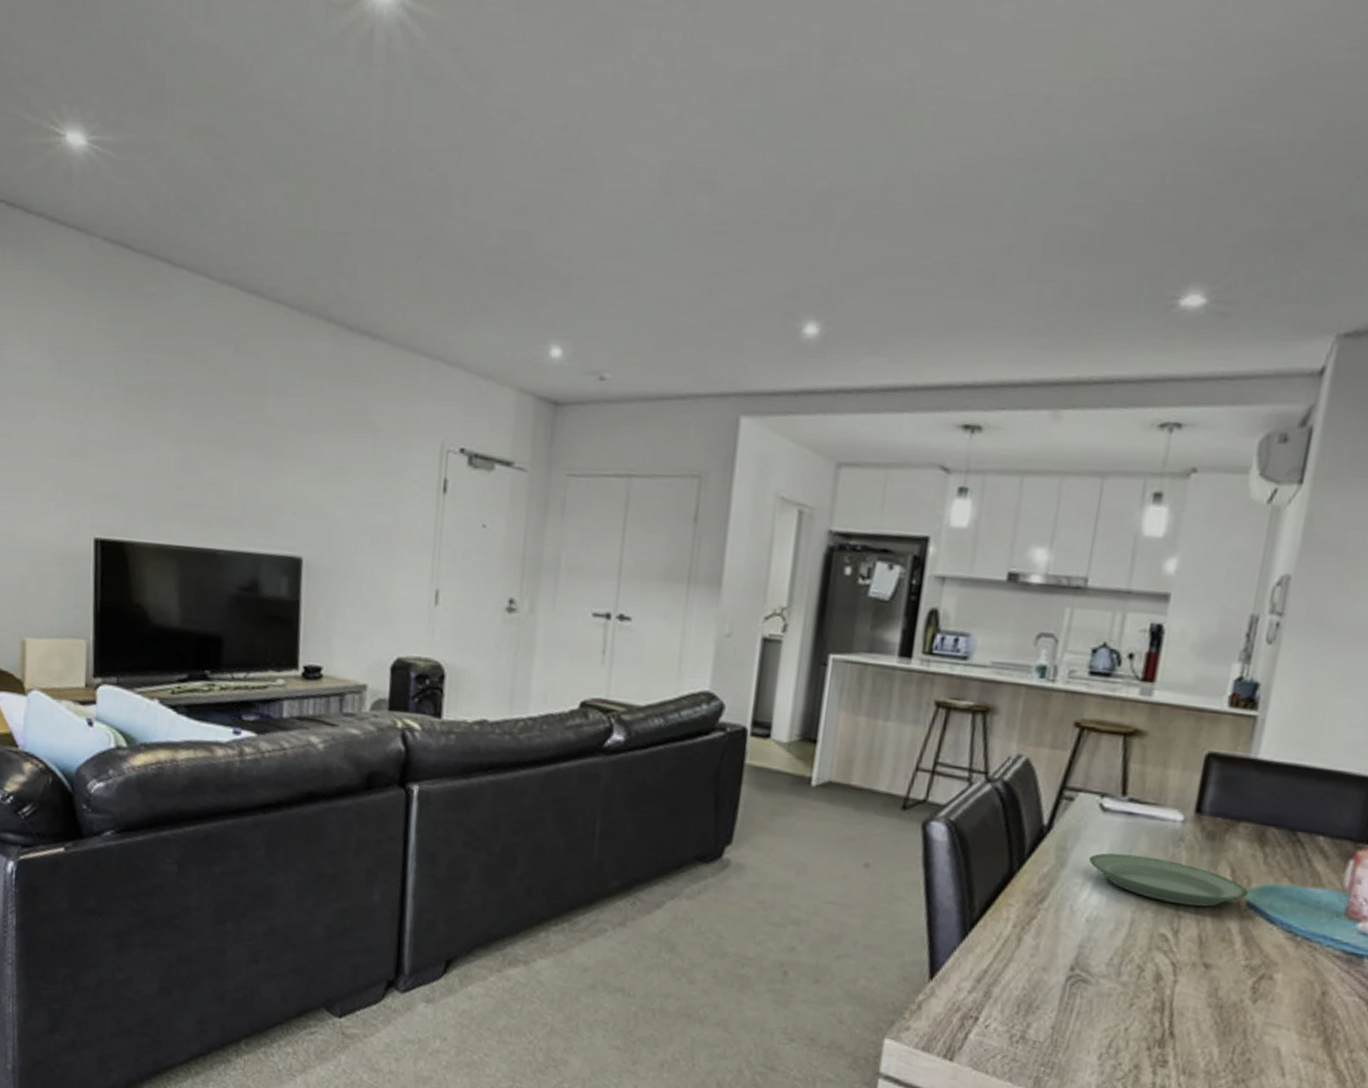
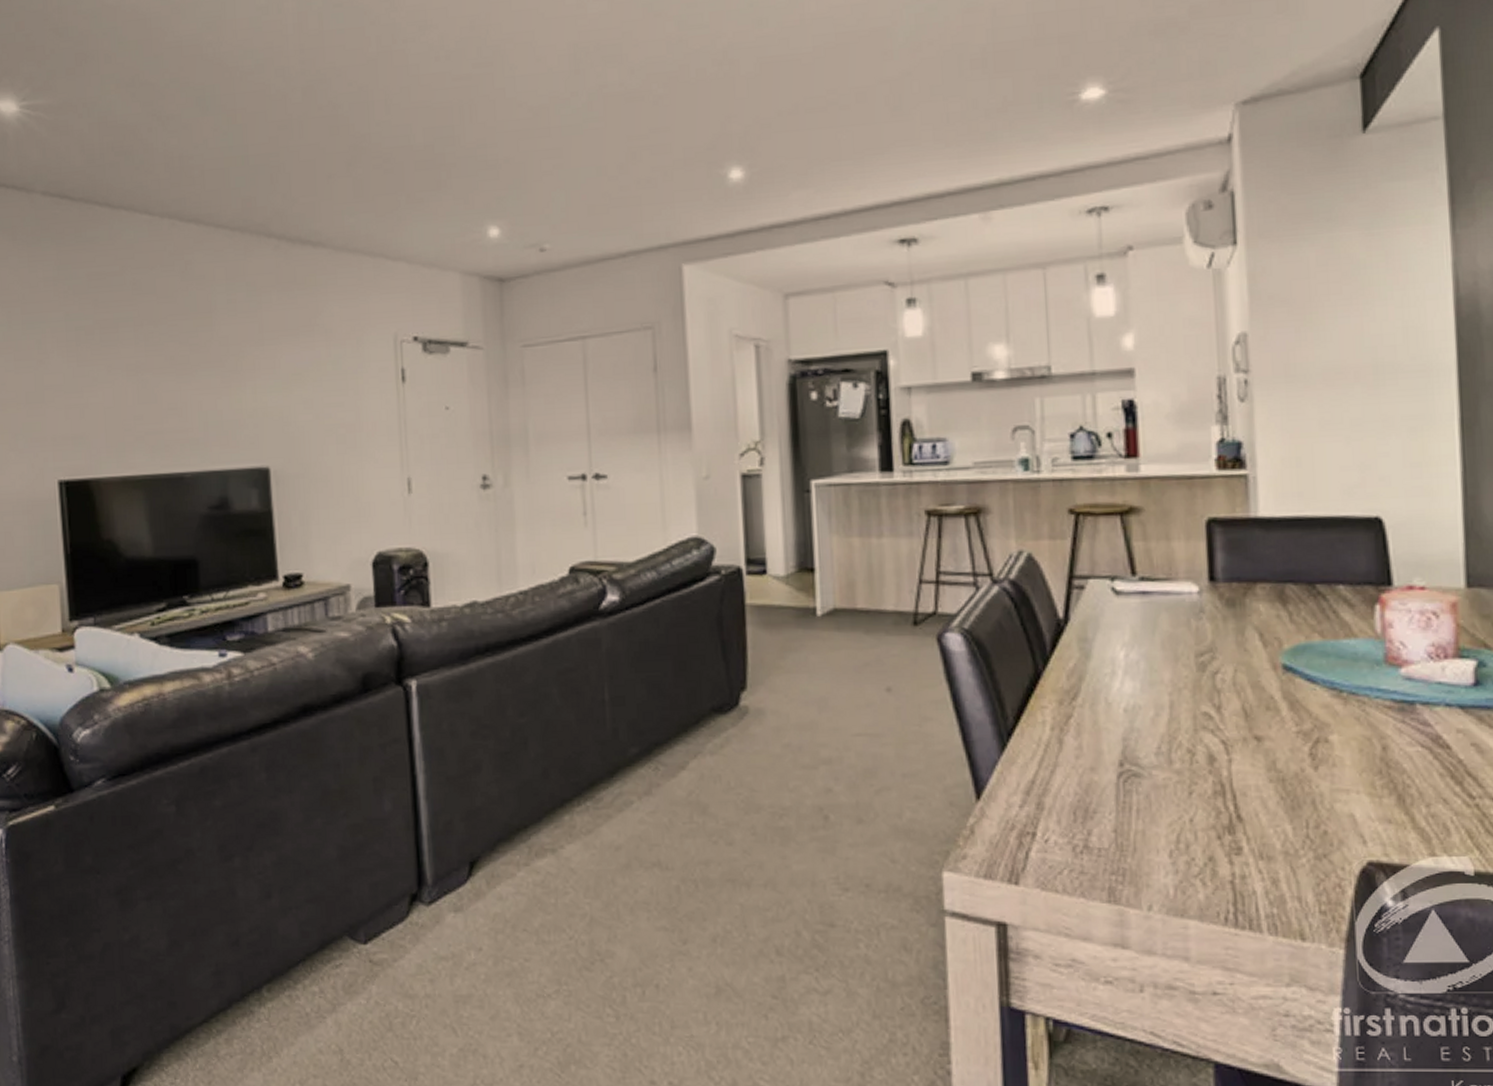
plate: present [1088,853,1249,907] -> none [1112,634,1283,679]

